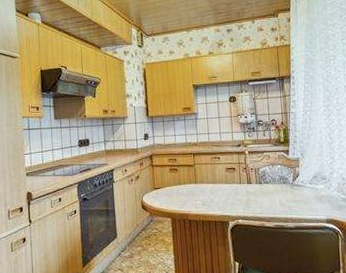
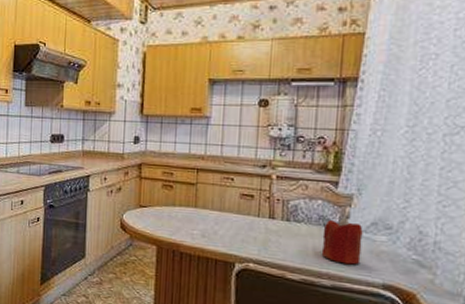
candle: none [284,175,311,209] -> present [321,217,363,265]

